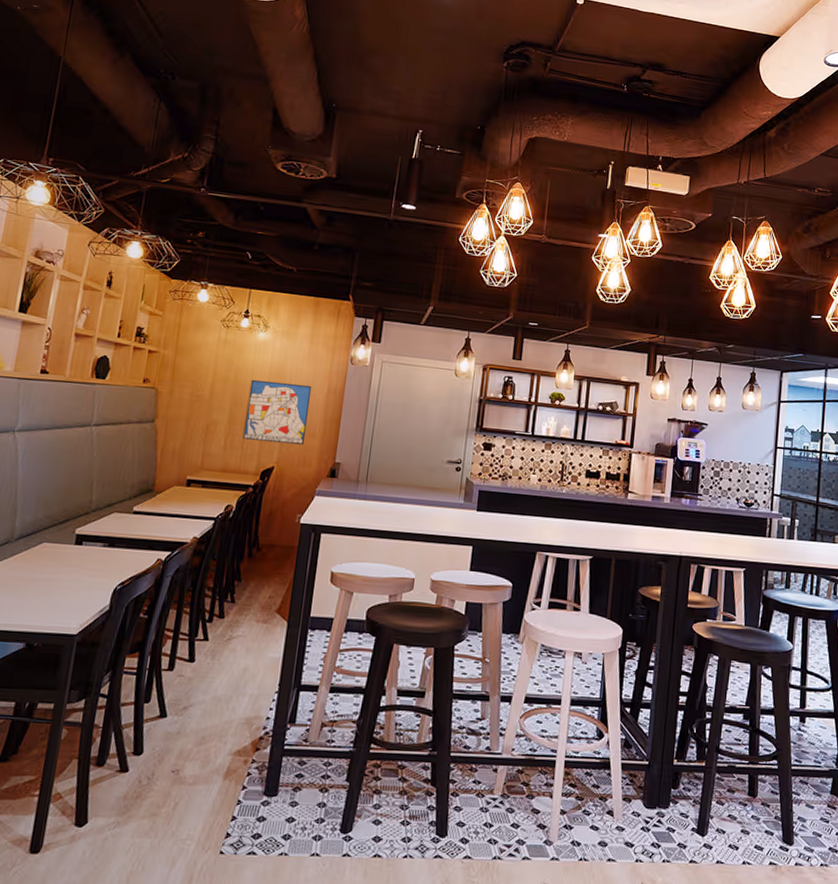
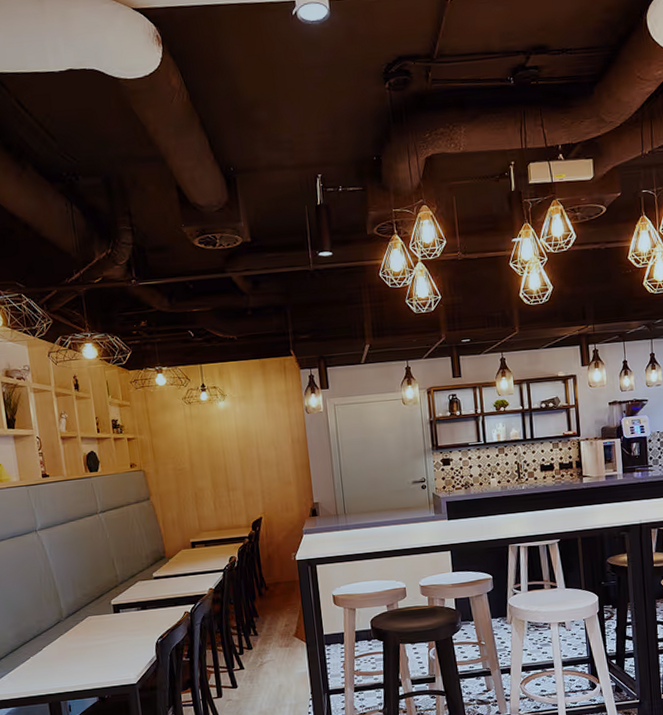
wall art: present [243,379,312,445] -> none [222,440,282,499]

